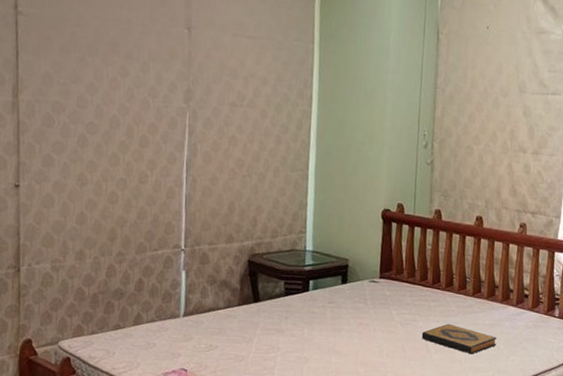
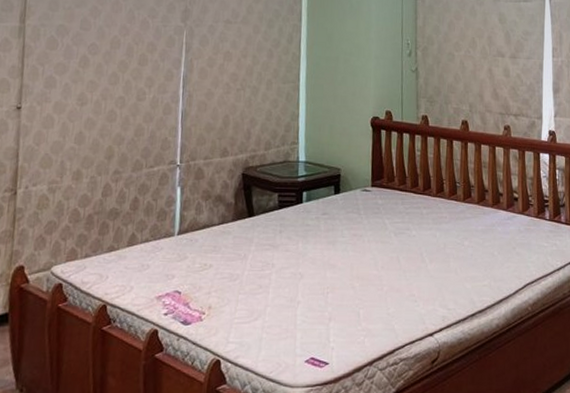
hardback book: present [421,323,497,354] -> none [415,231,491,263]

